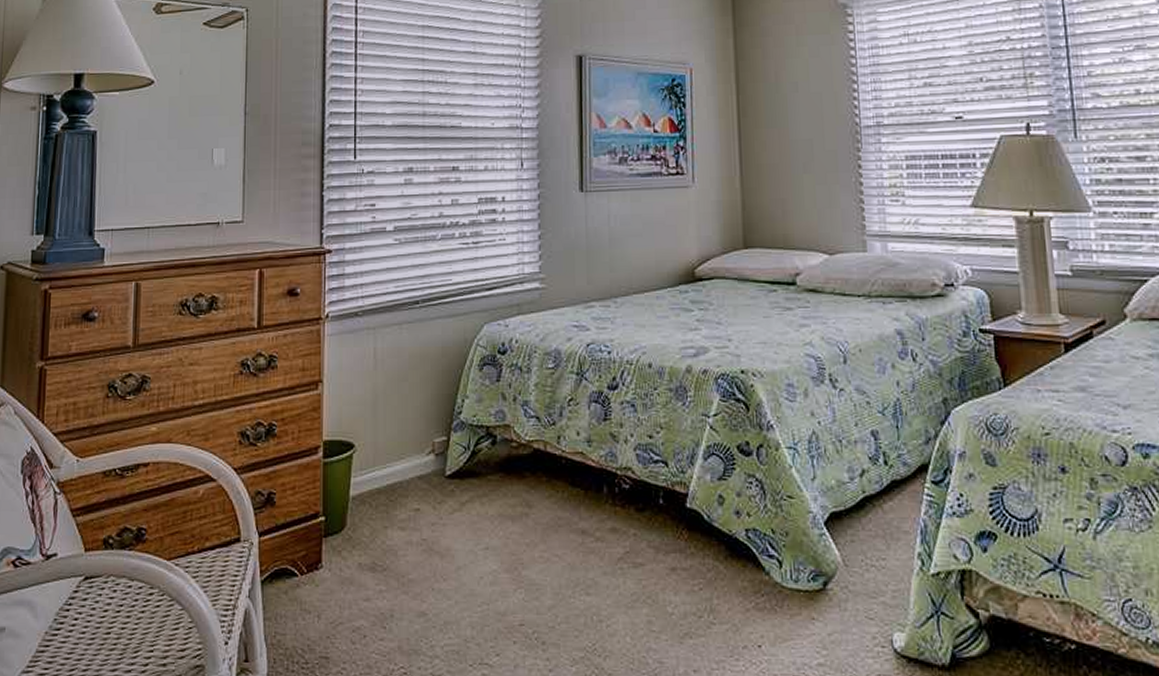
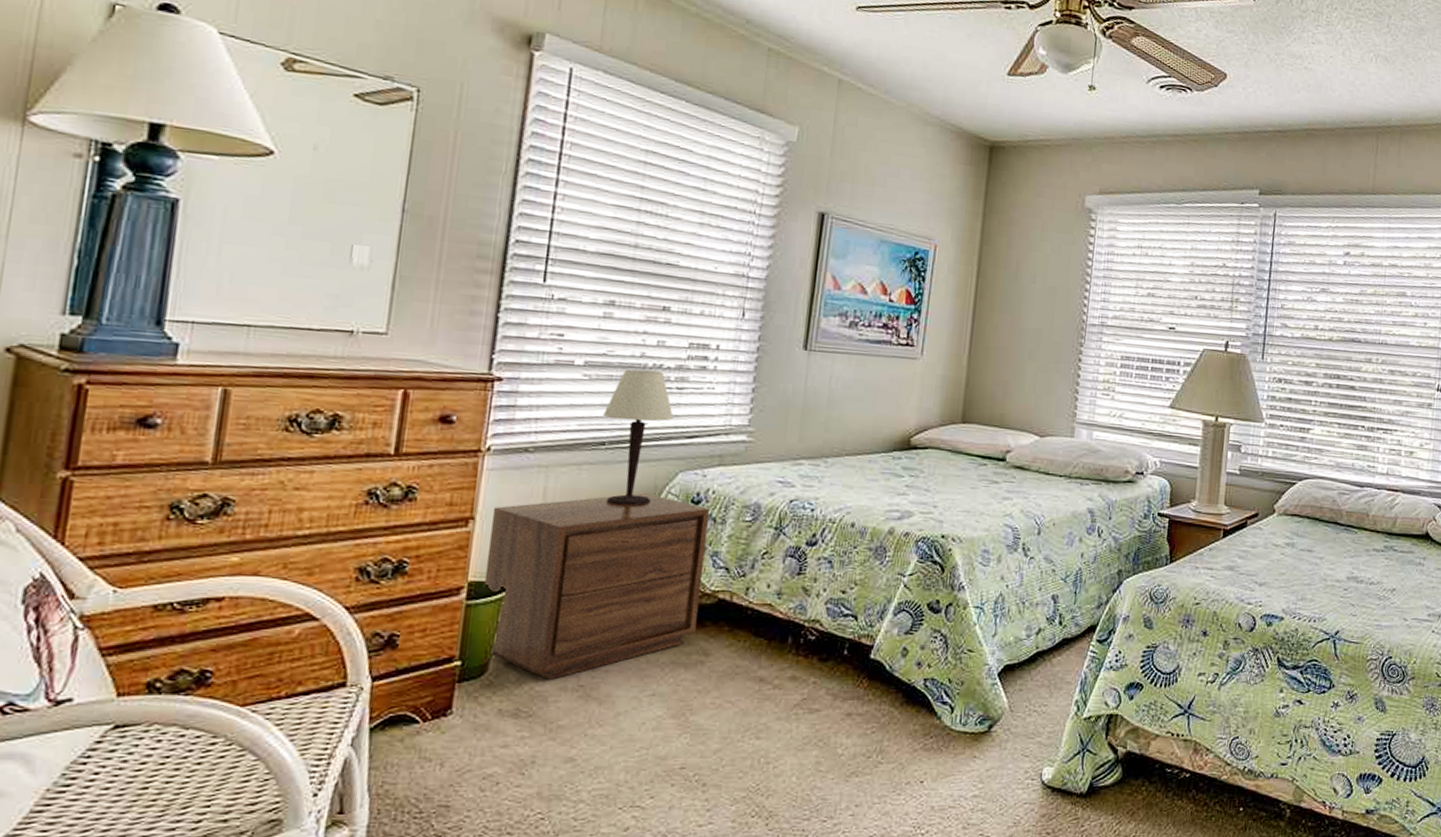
nightstand: none [335,346,517,534] -> present [483,492,711,680]
table lamp: none [413,229,473,361] -> present [602,369,673,506]

